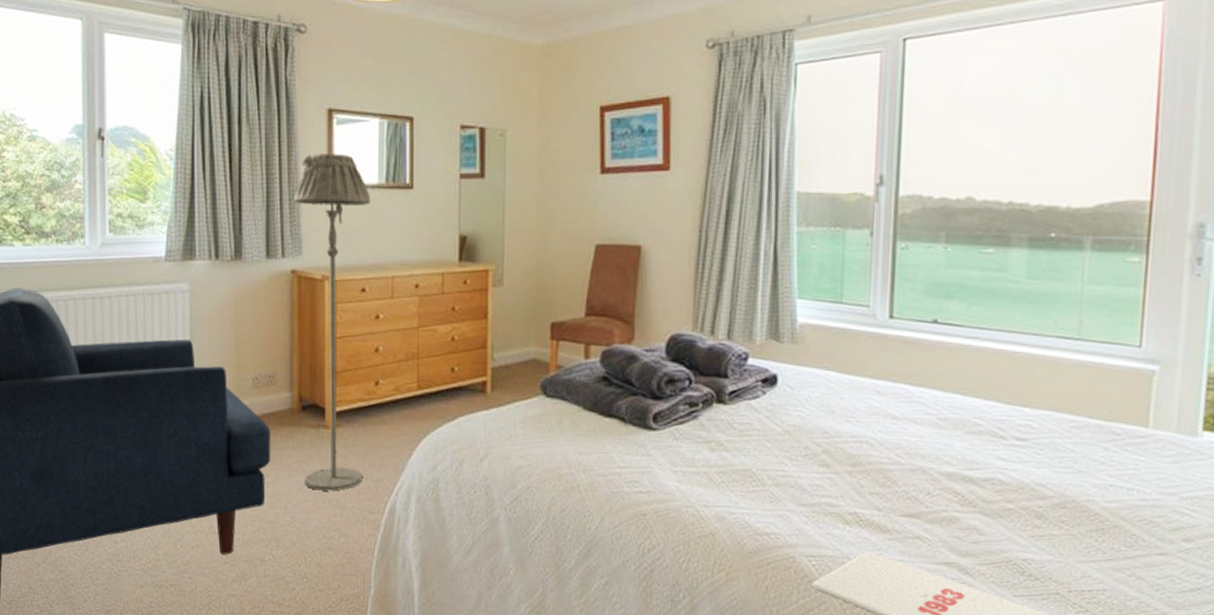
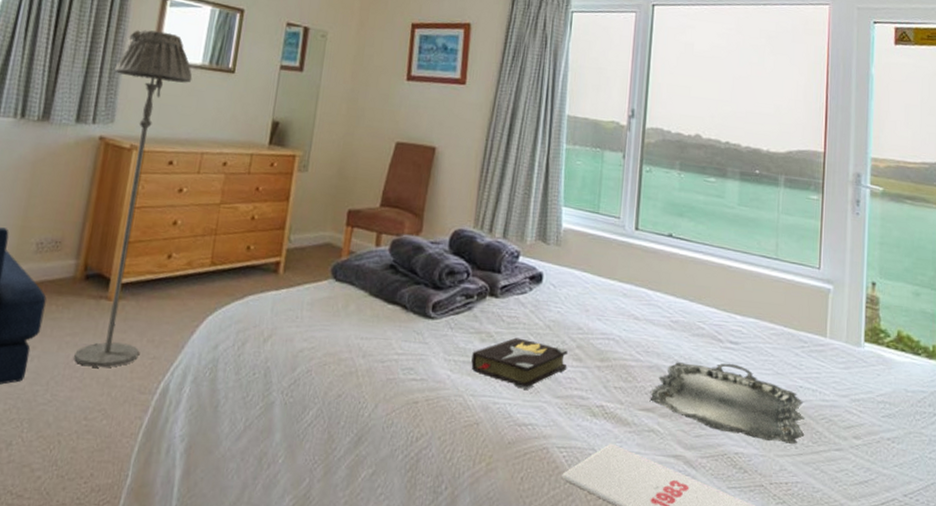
hardback book: none [701,445,812,498] -> present [471,337,568,390]
serving tray: none [914,462,1116,549] -> present [650,362,804,444]

